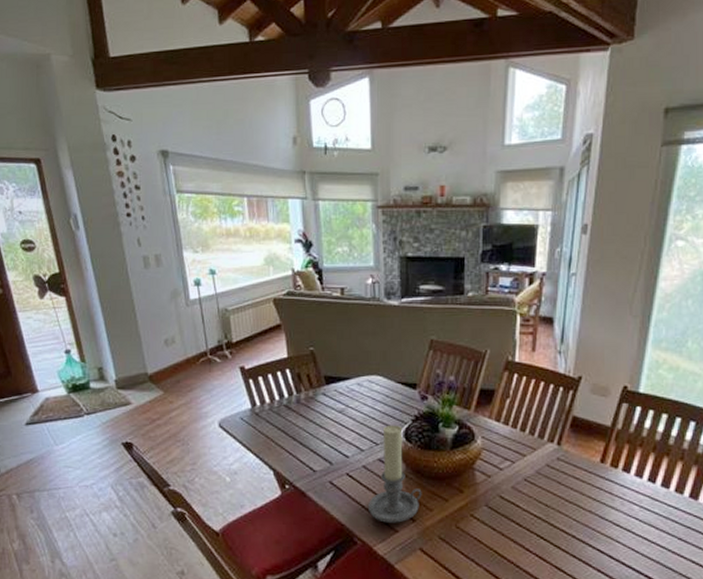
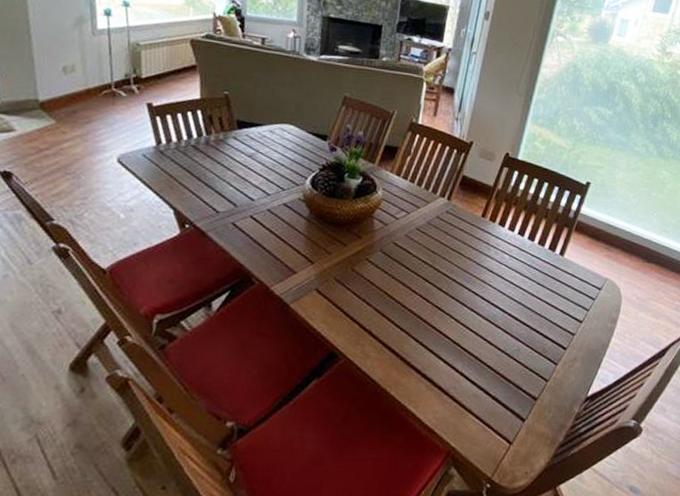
candle holder: present [369,425,422,523] -> none [269,172,323,265]

